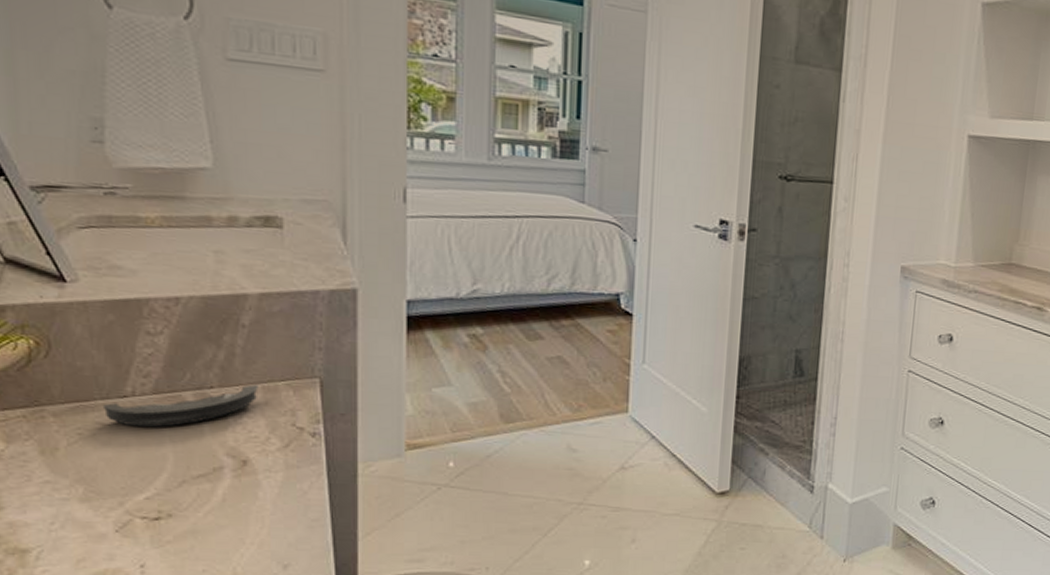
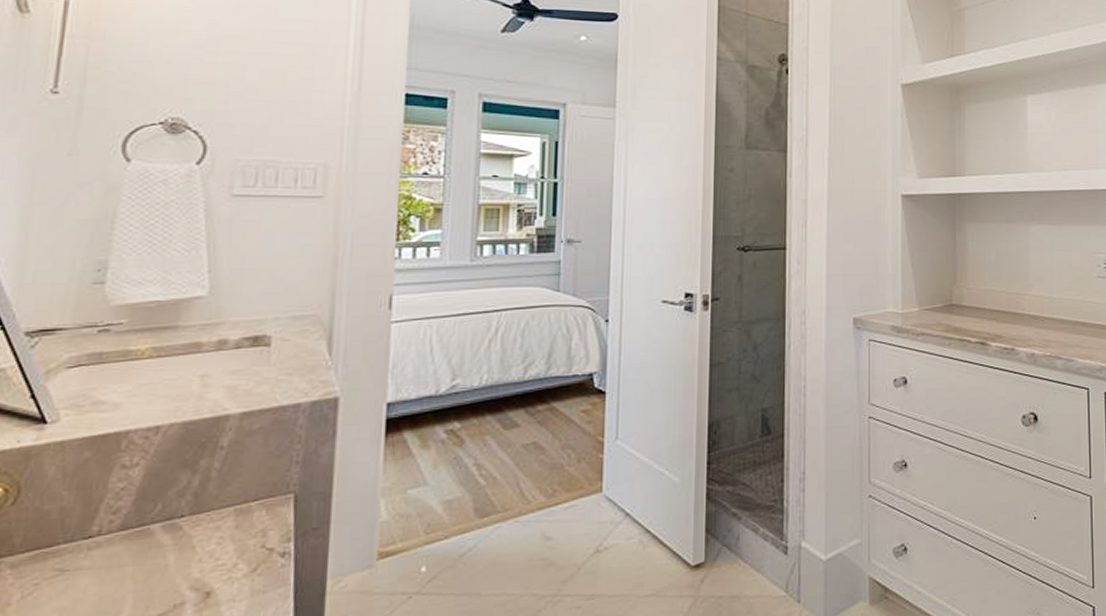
soap dish: present [102,384,259,428] -> none [64,508,231,569]

